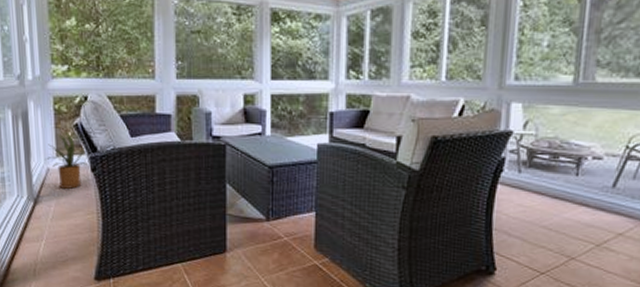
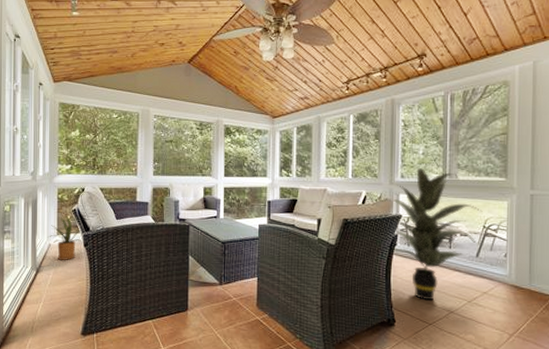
indoor plant: none [497,66,627,244] -> present [389,168,483,301]

